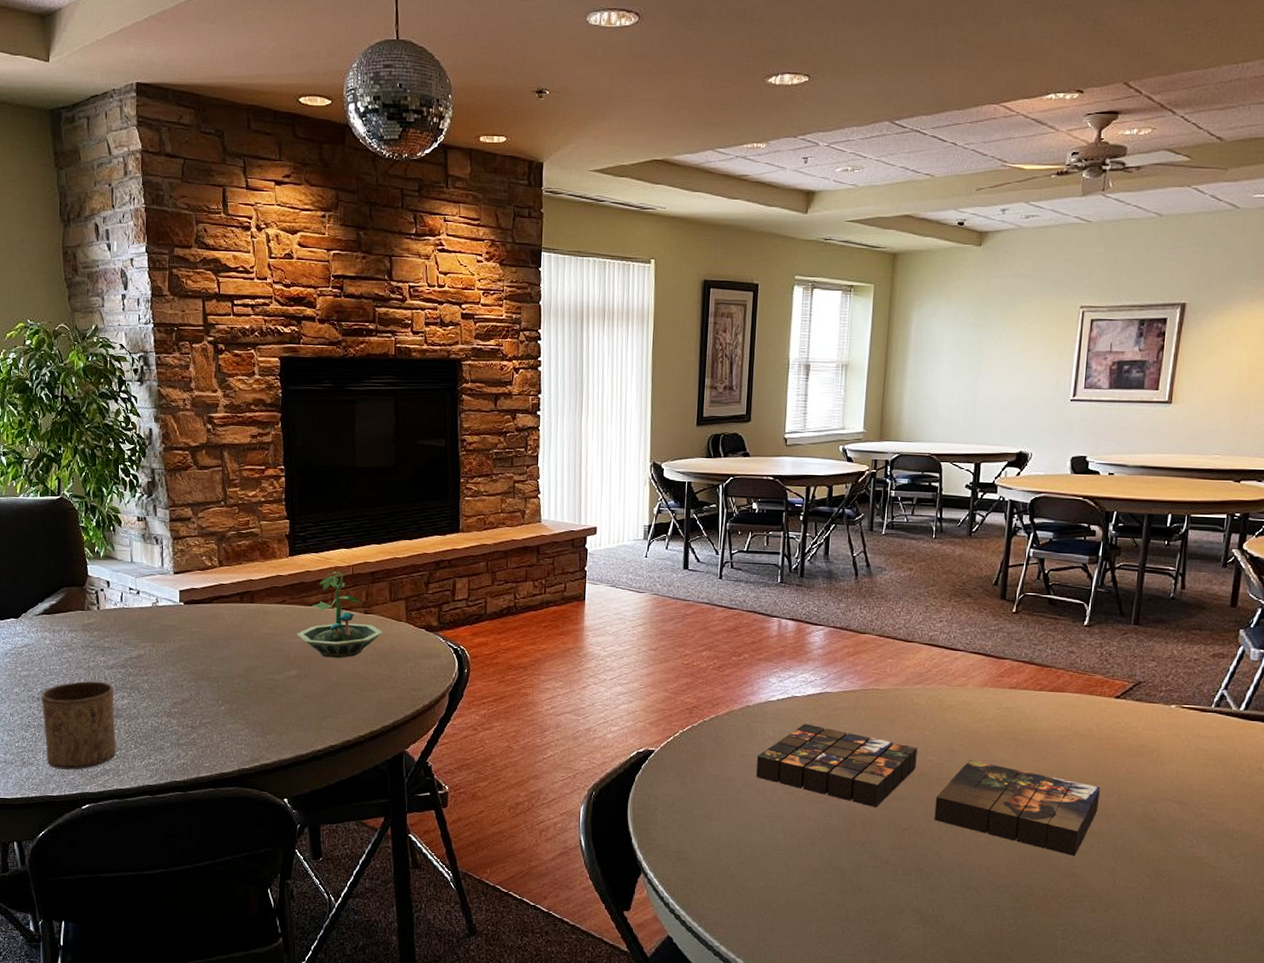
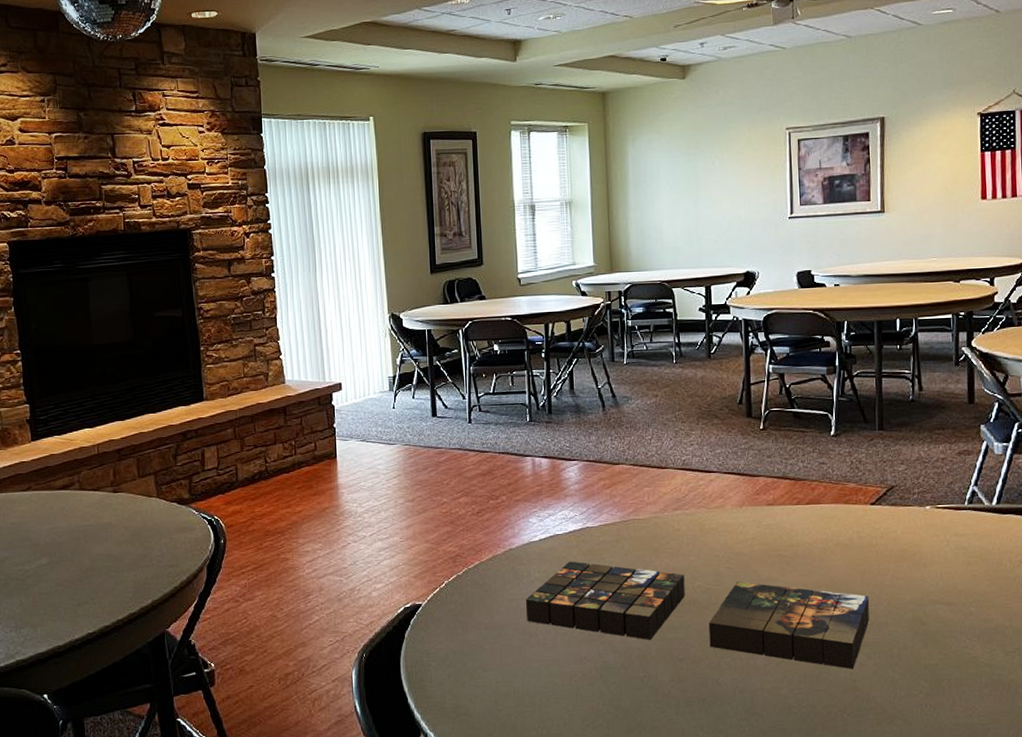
terrarium: present [296,571,383,658] -> none [44,451,134,542]

